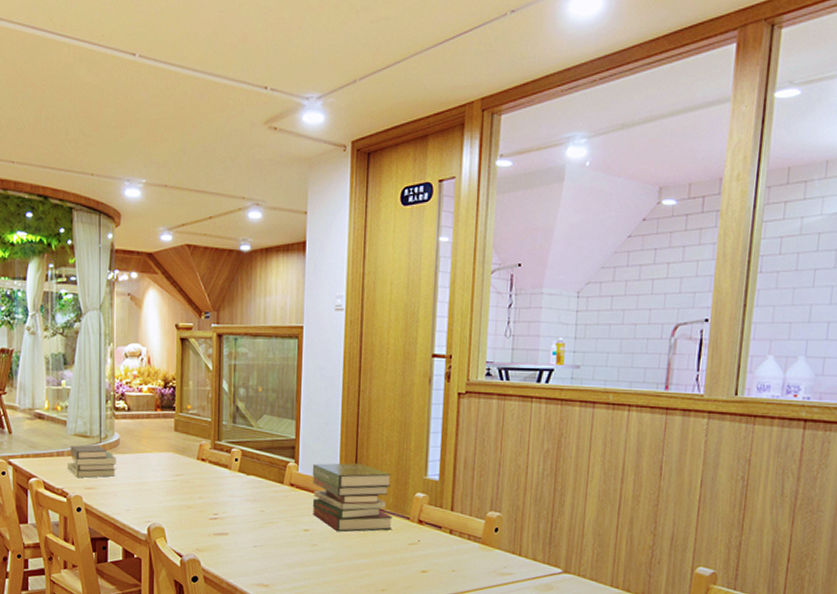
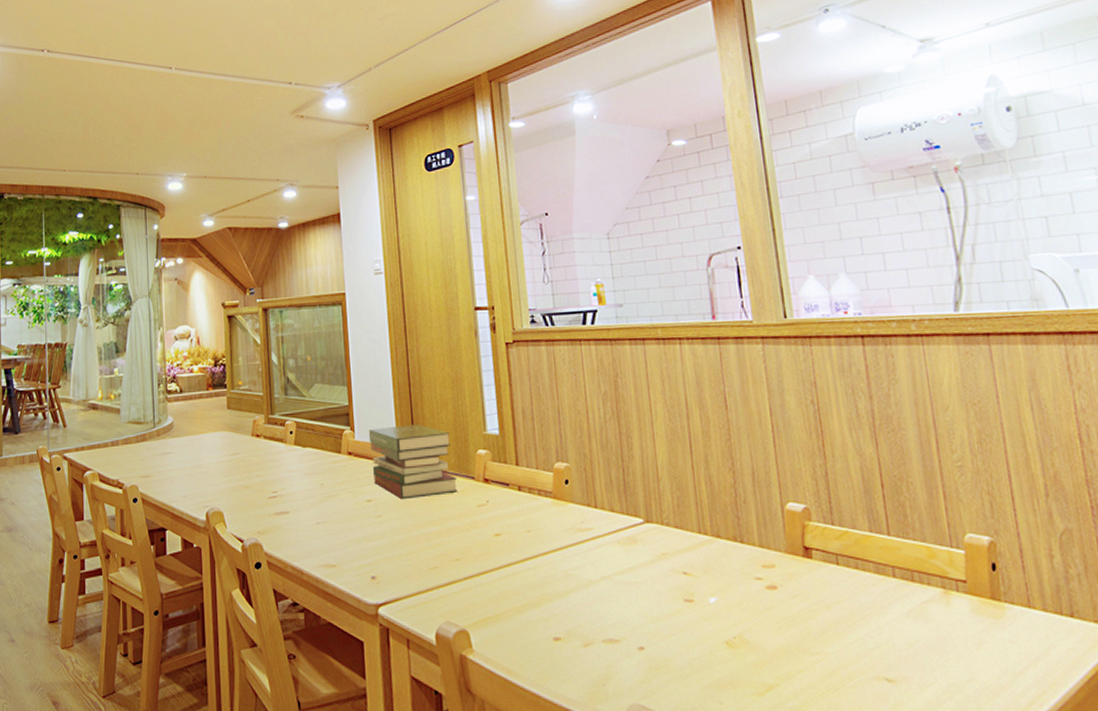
books: present [66,444,116,478] -> none [121,430,171,466]

